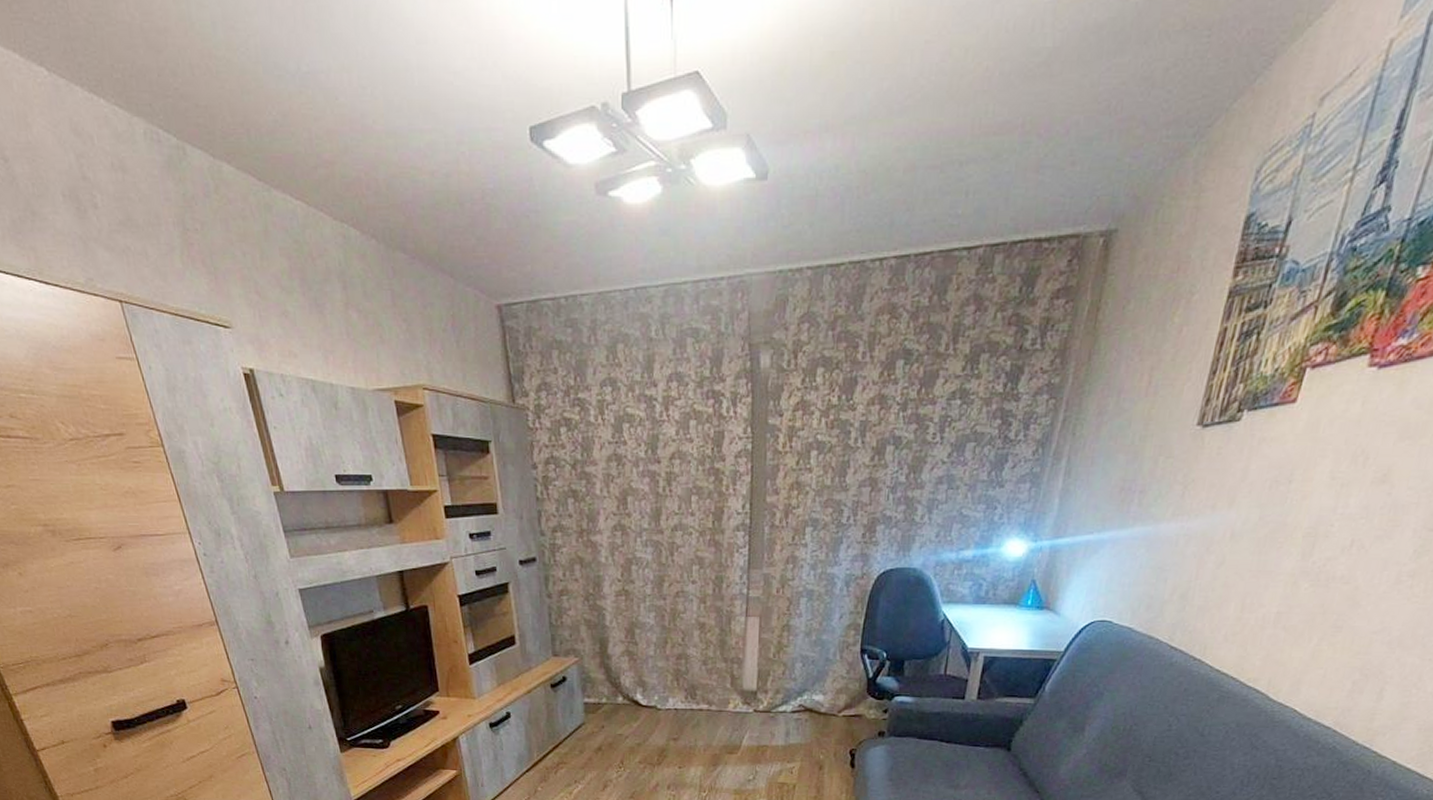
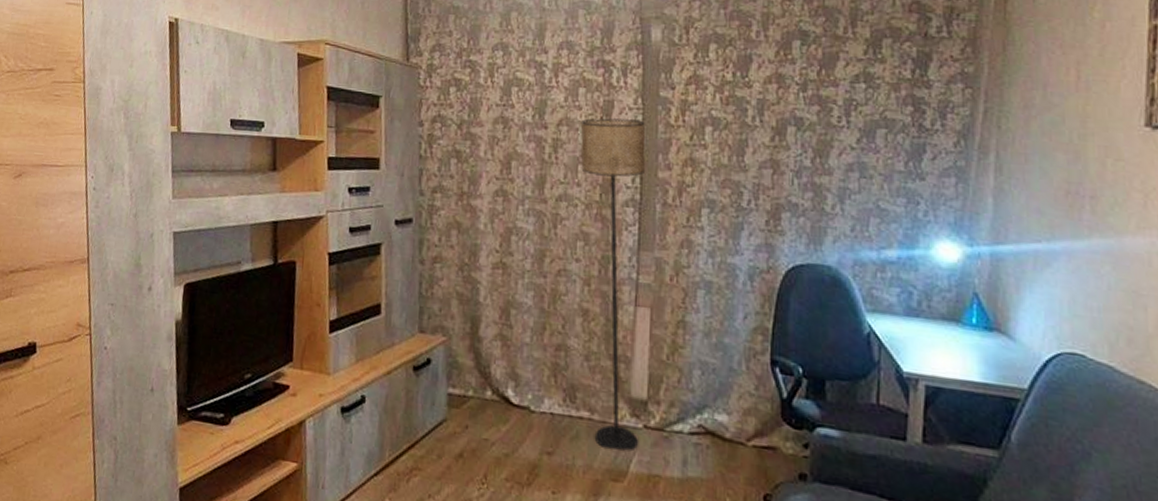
floor lamp: none [692,449,755,731] -> present [580,118,646,452]

